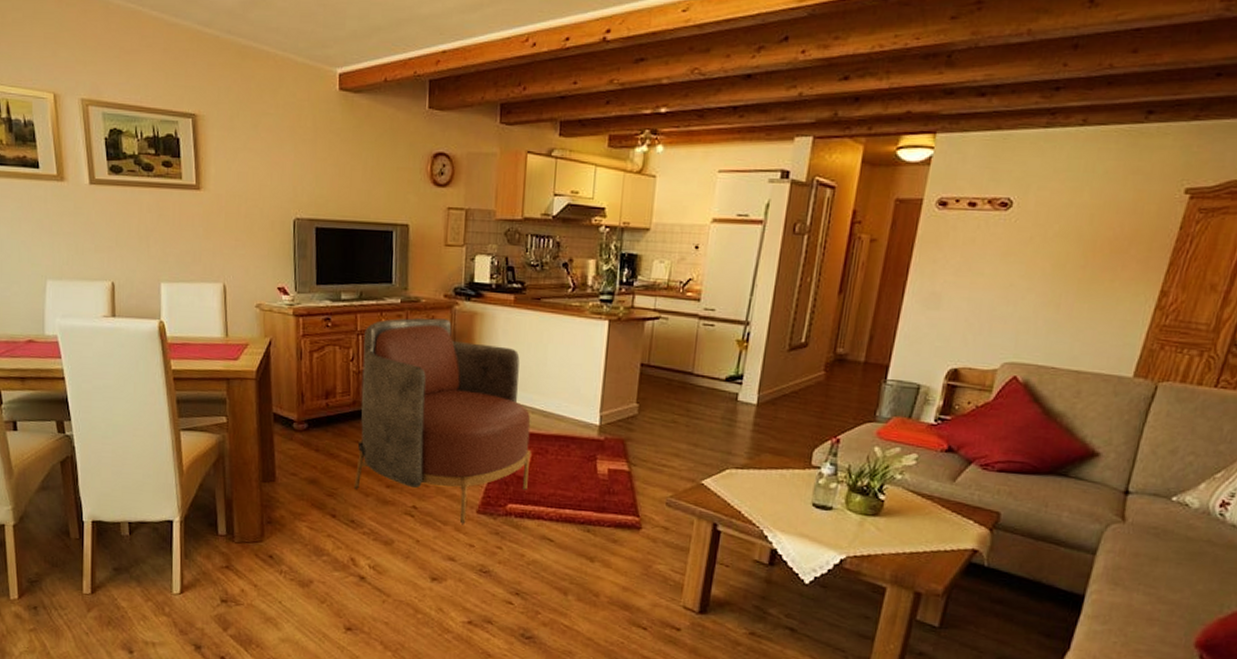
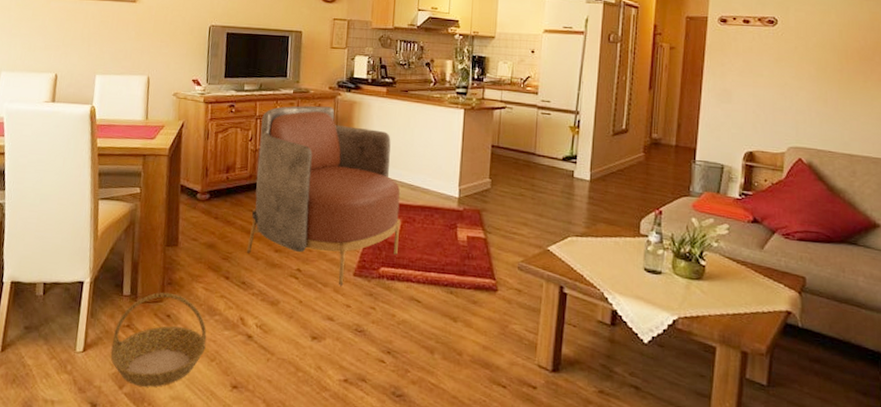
basket: none [211,531,315,629] -> present [110,292,207,387]

